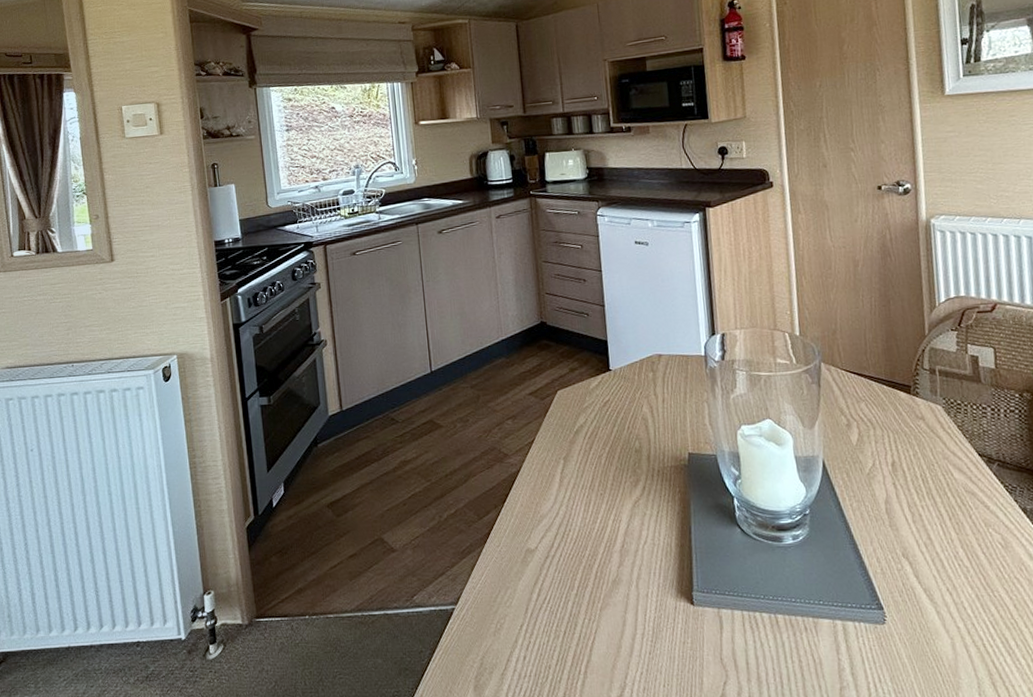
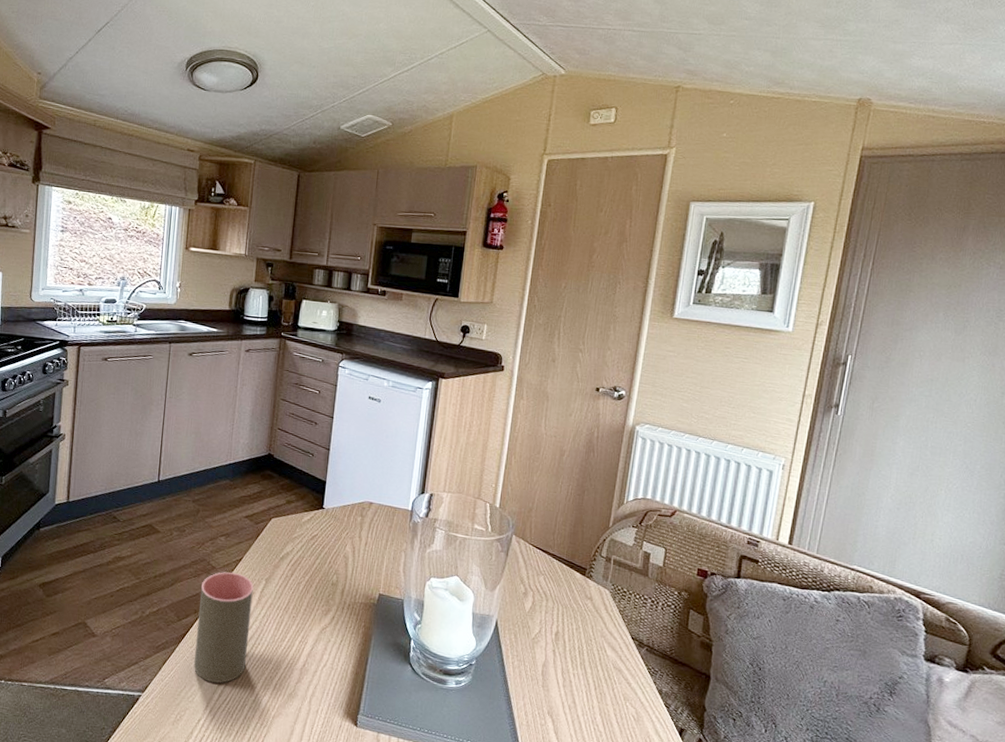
cup: none [497,456,560,582] -> present [193,572,254,684]

